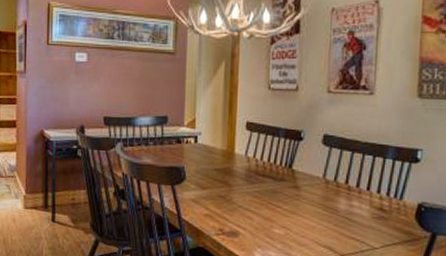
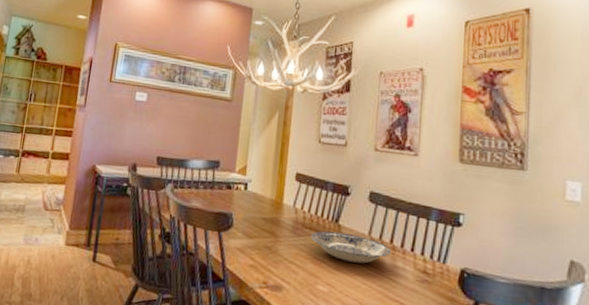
plate: none [265,176,347,205] -> present [311,231,392,264]

